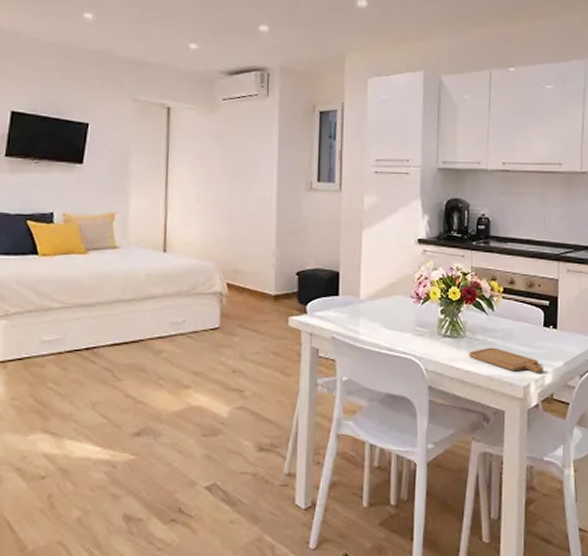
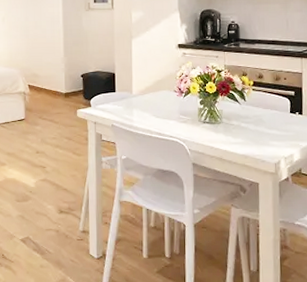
chopping board: present [469,347,543,373] -> none [226,131,292,152]

